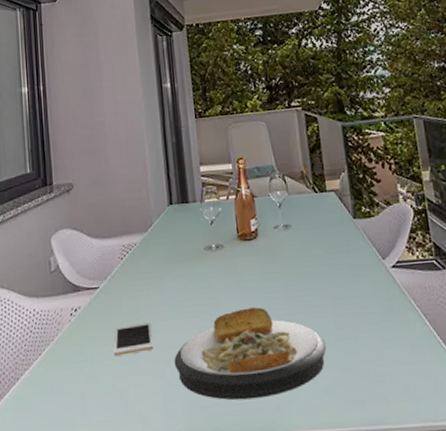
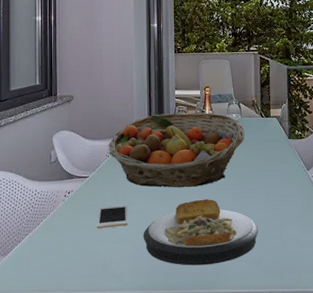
fruit basket: none [120,191,296,296] -> present [108,113,245,188]

